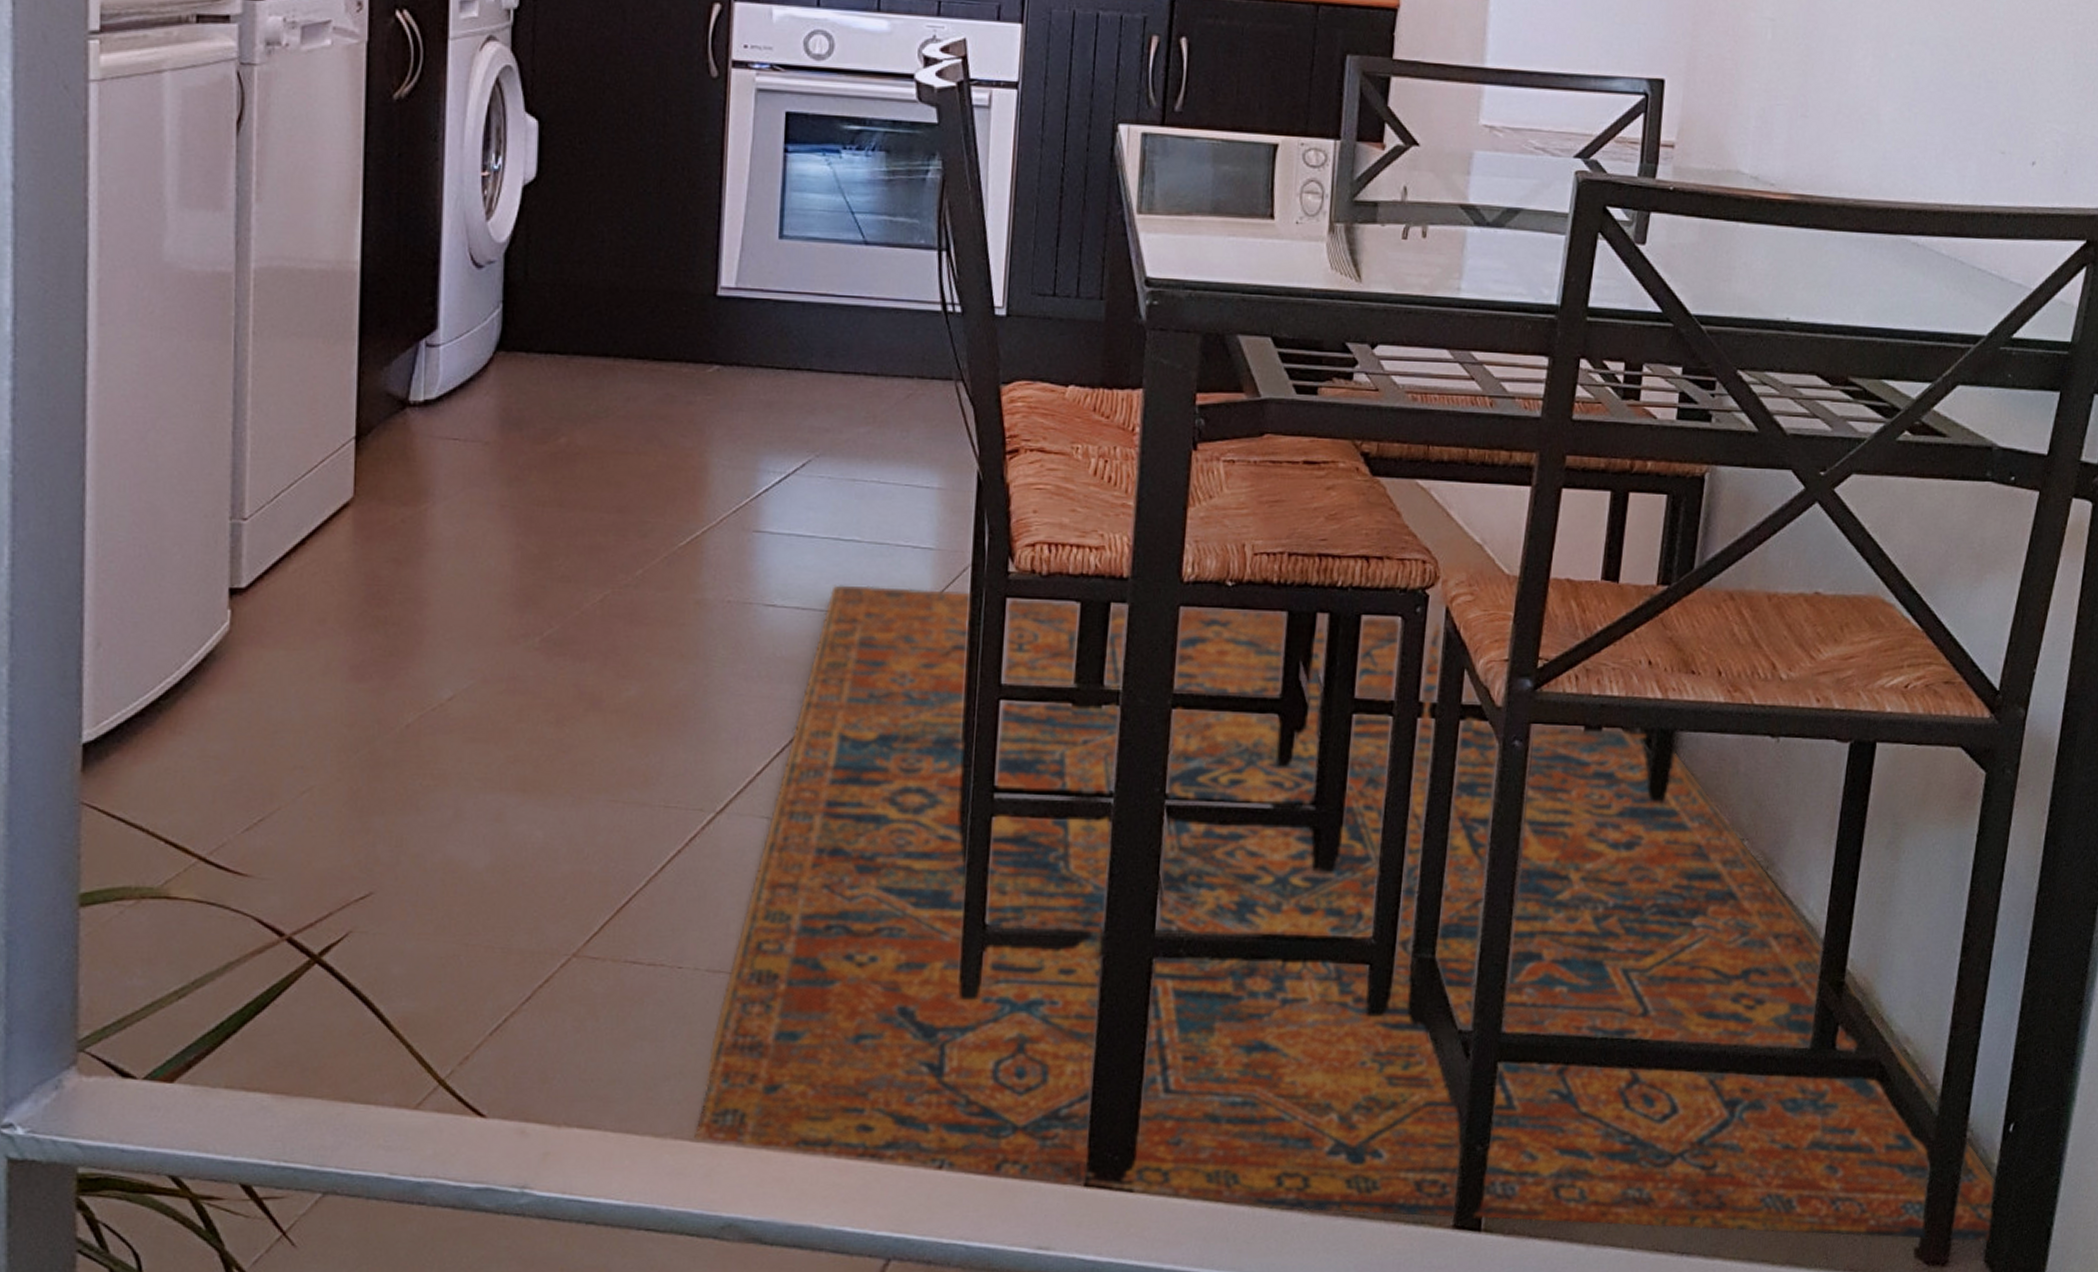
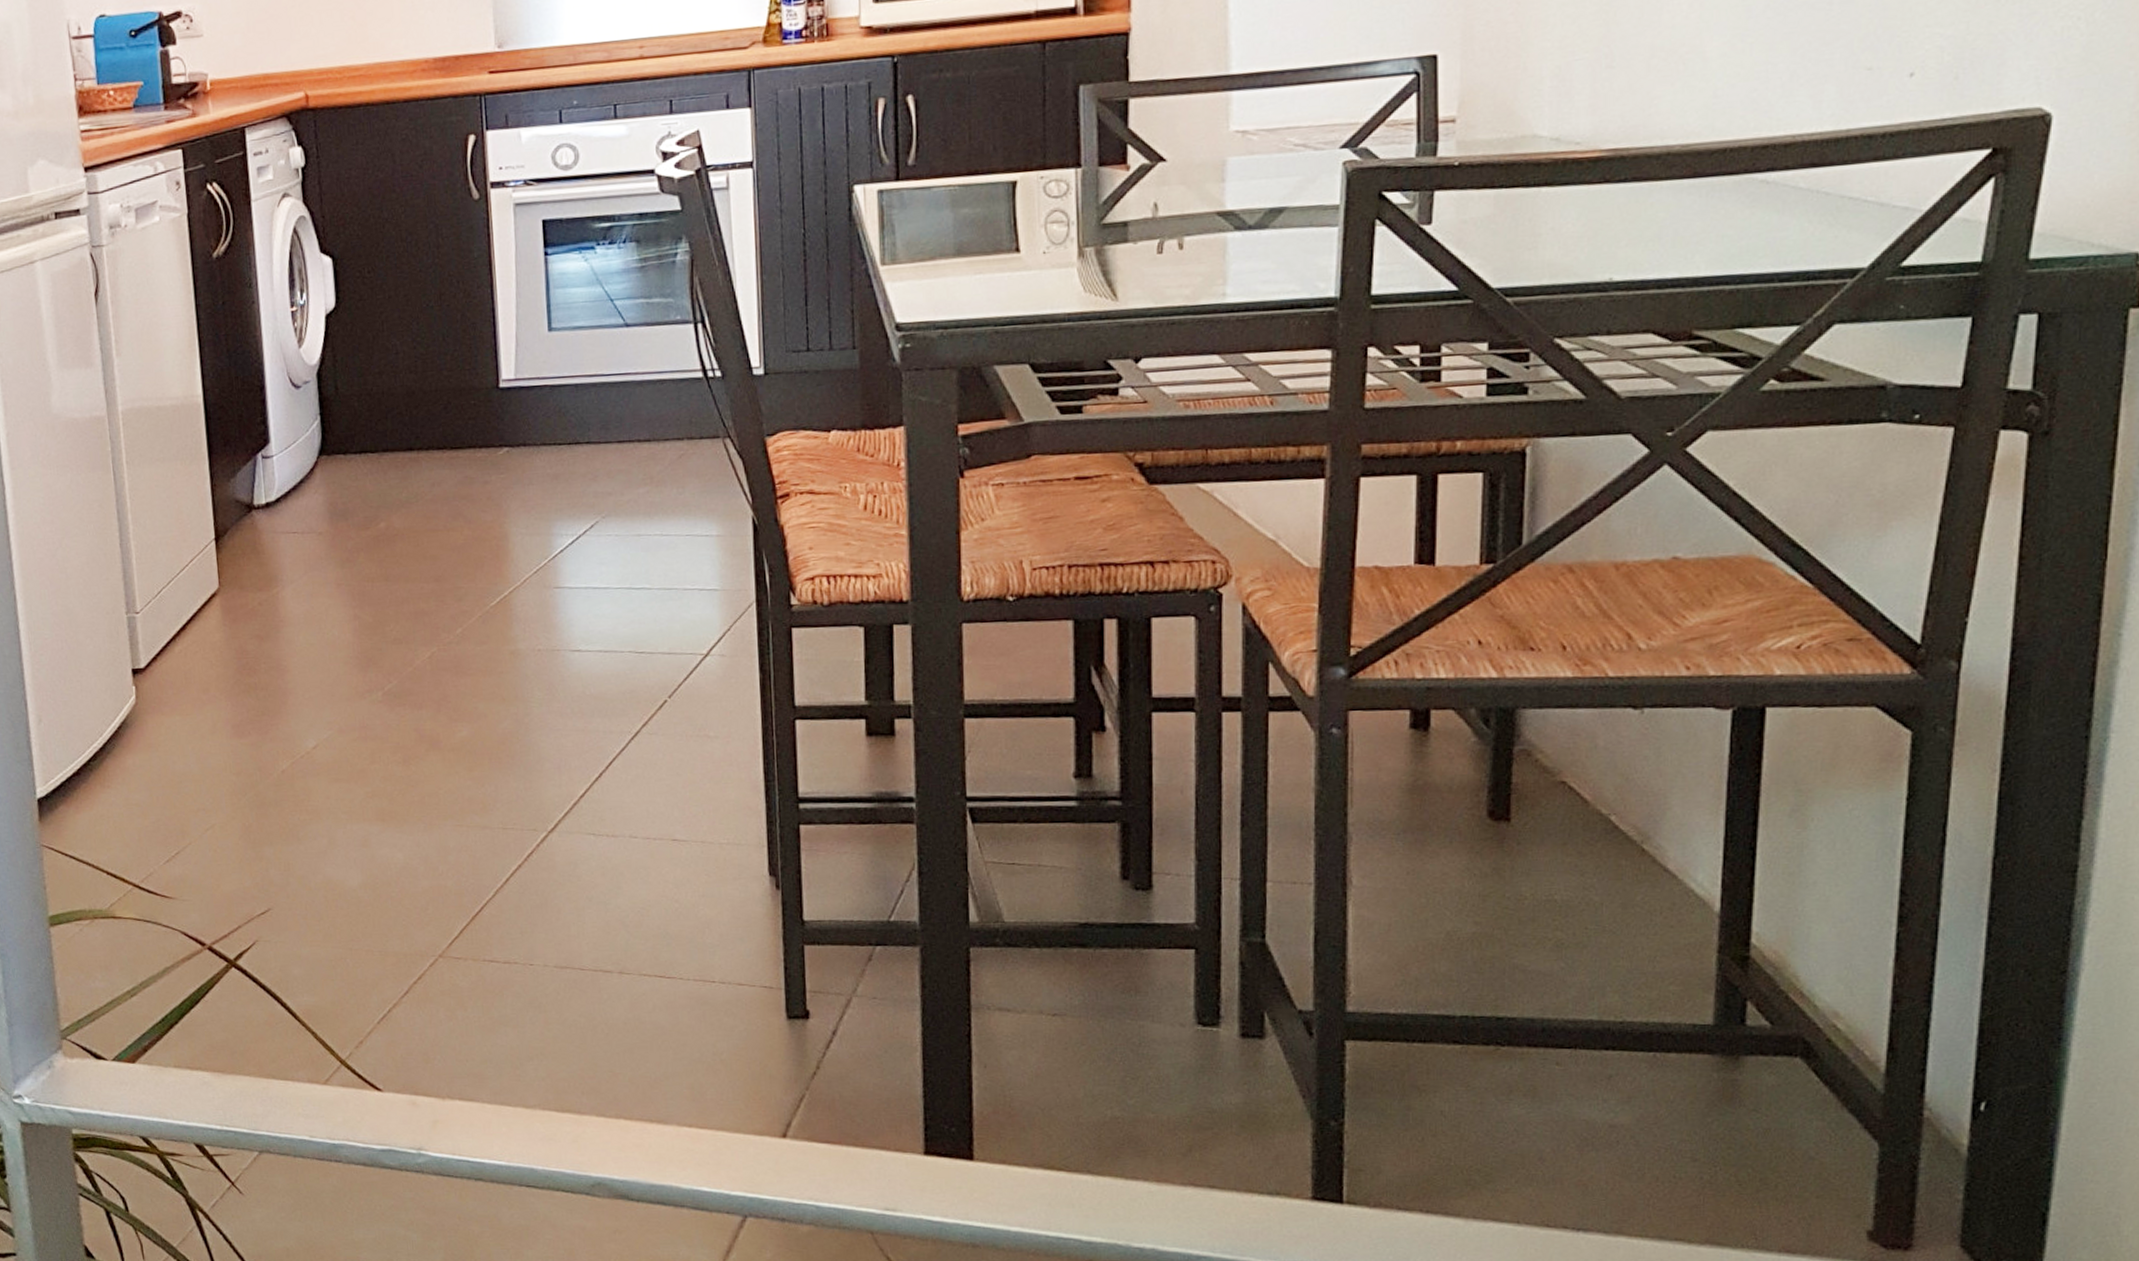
rug: present [694,585,1996,1241] -> none [559,617,1967,1225]

